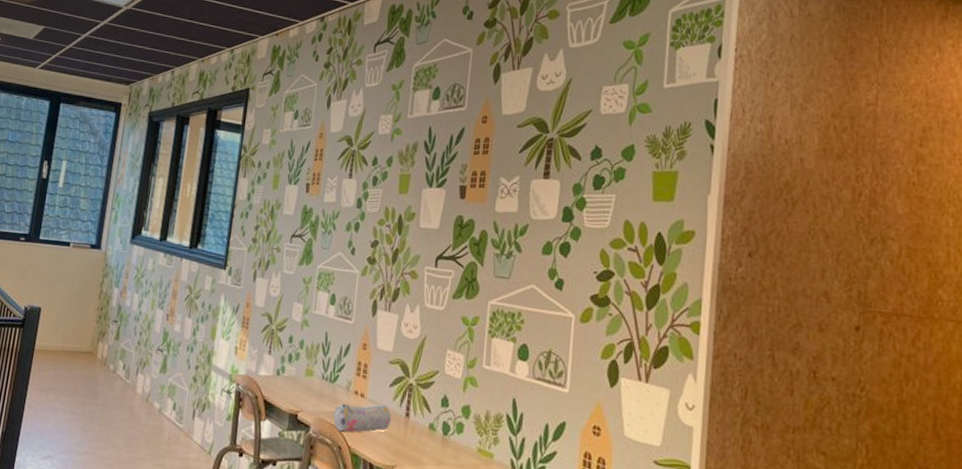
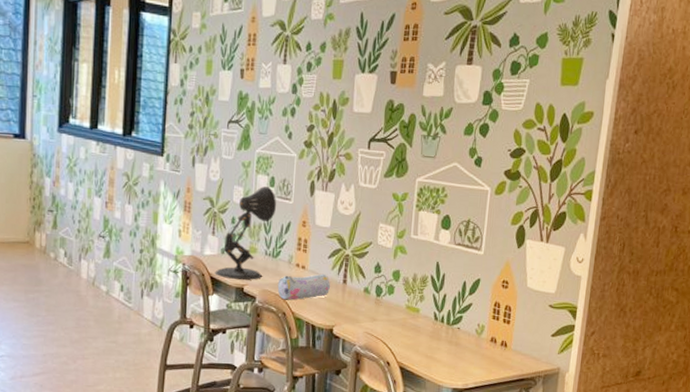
desk lamp: none [268,304,337,407] -> present [215,187,277,280]

